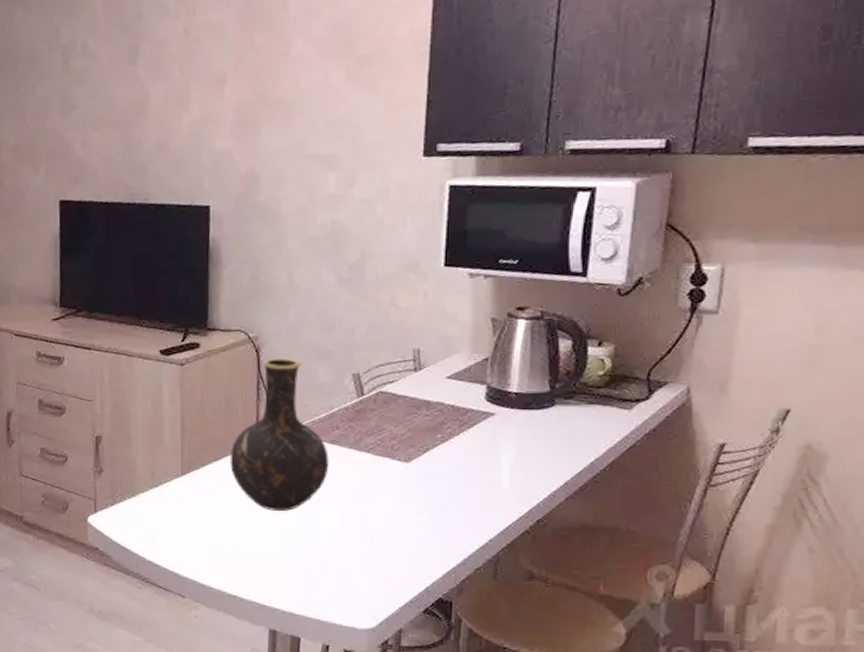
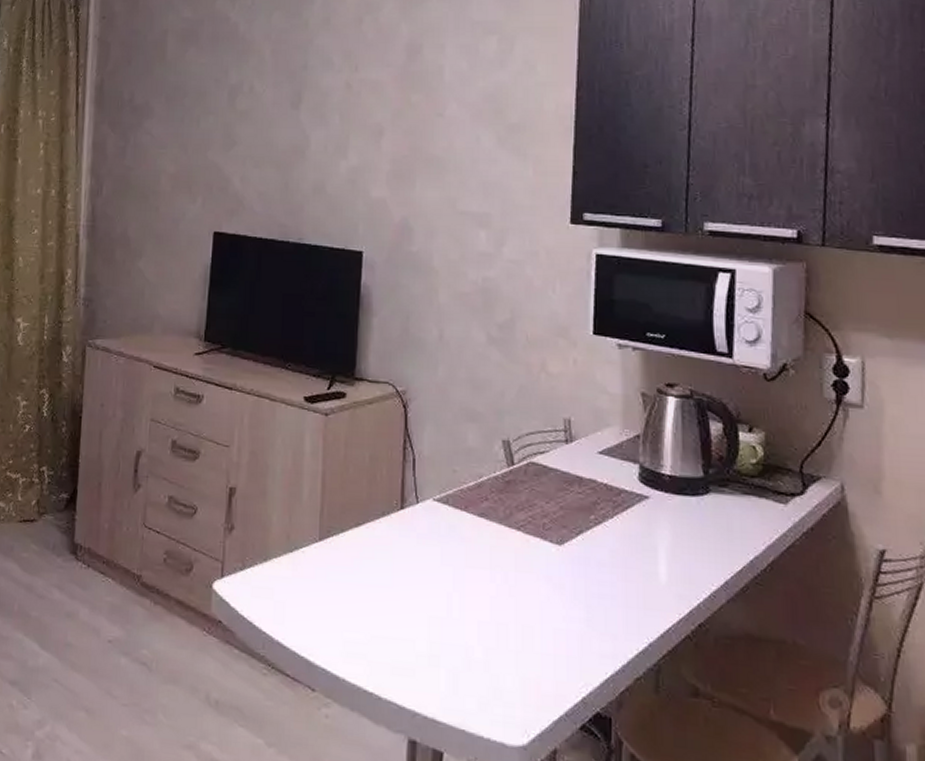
vase: present [230,357,329,511] -> none [372,415,477,592]

